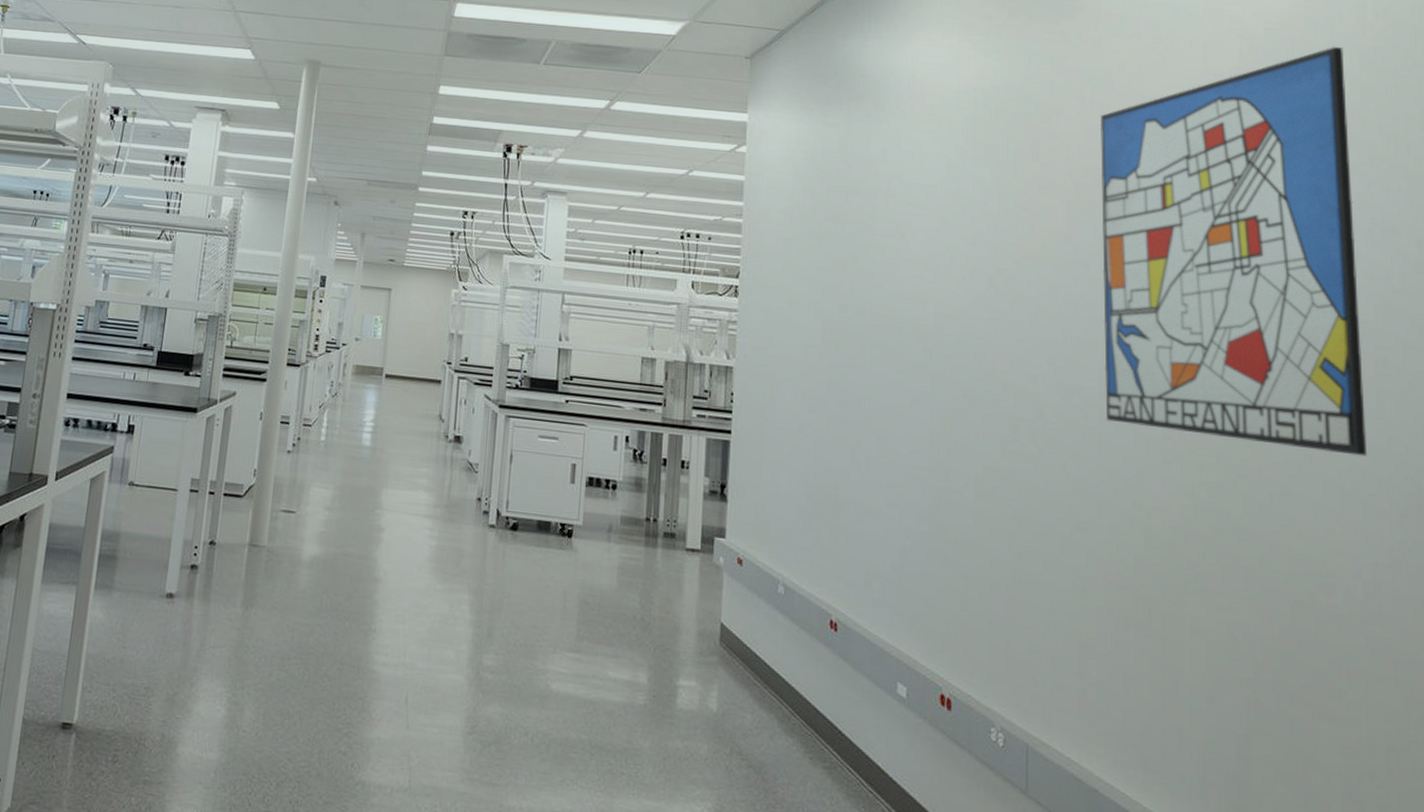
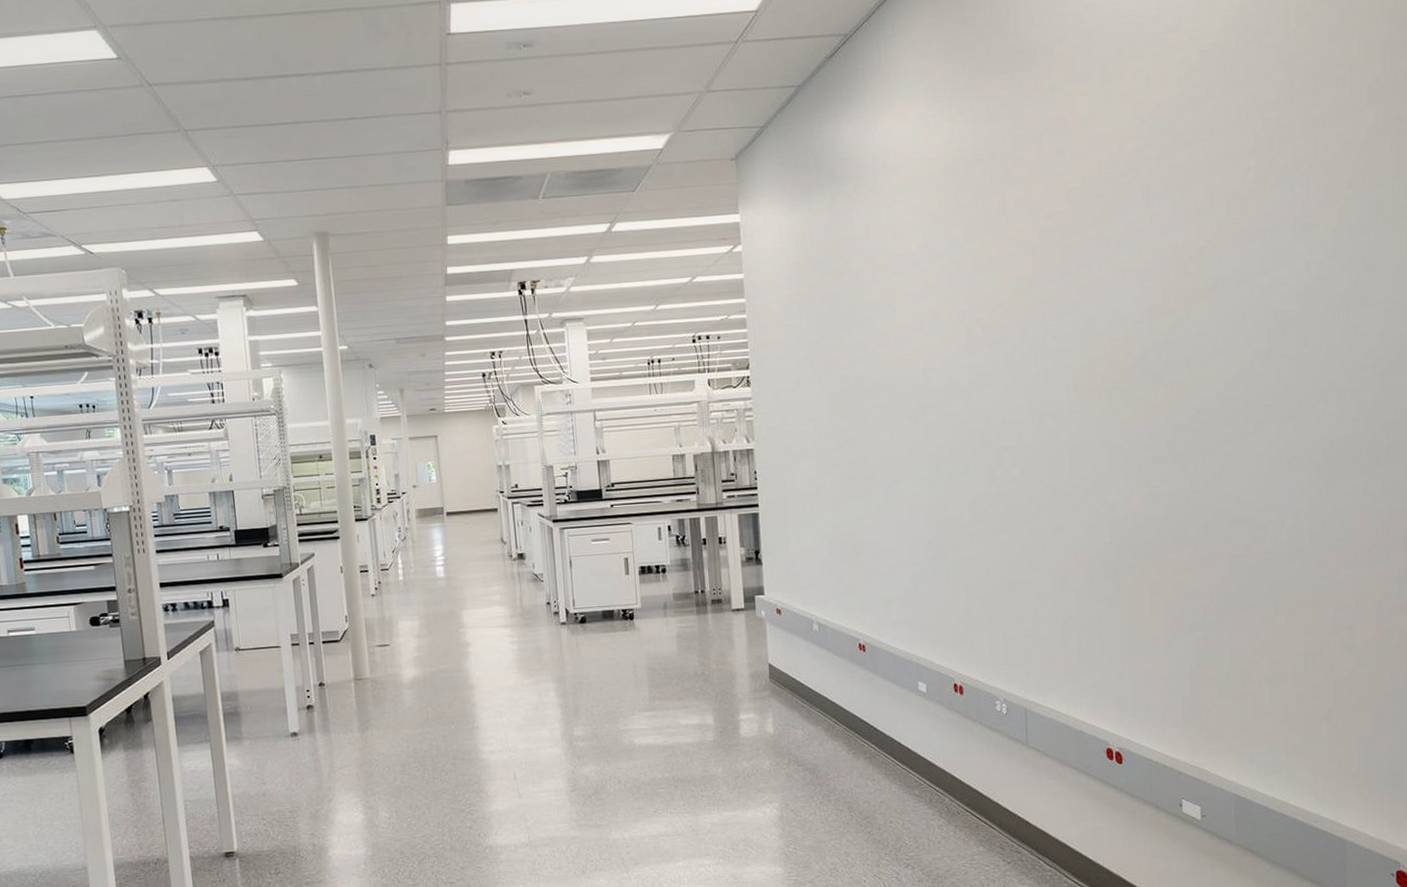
wall art: present [1099,46,1367,457] -> none [1057,58,1291,436]

